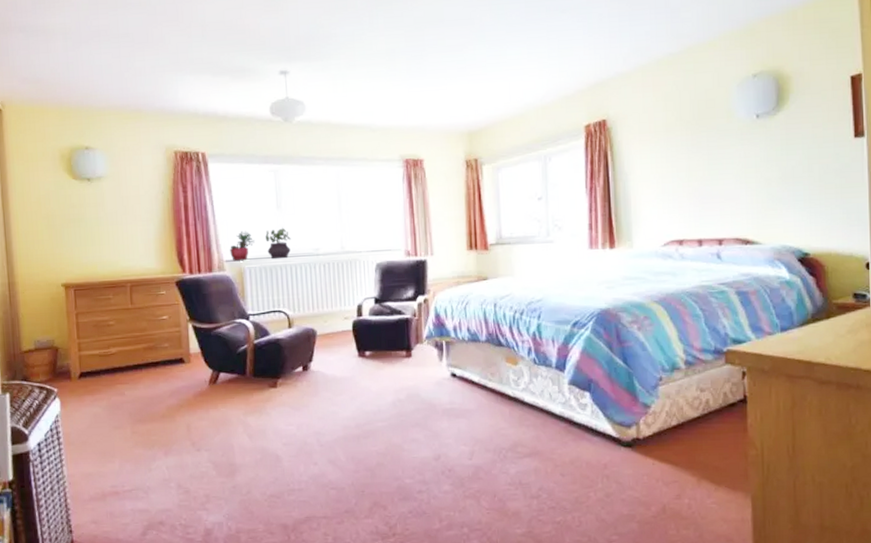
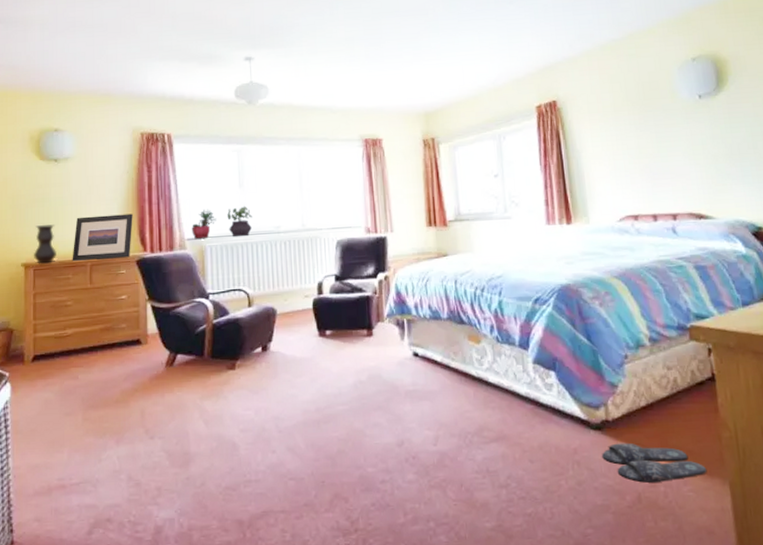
vase: none [72,245,96,284] -> present [34,224,56,264]
picture frame: none [111,235,171,283] -> present [72,213,133,262]
slippers: none [631,459,731,495] -> present [602,442,707,483]

